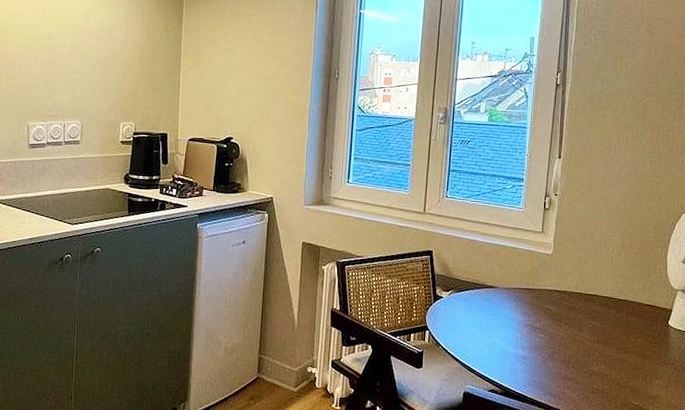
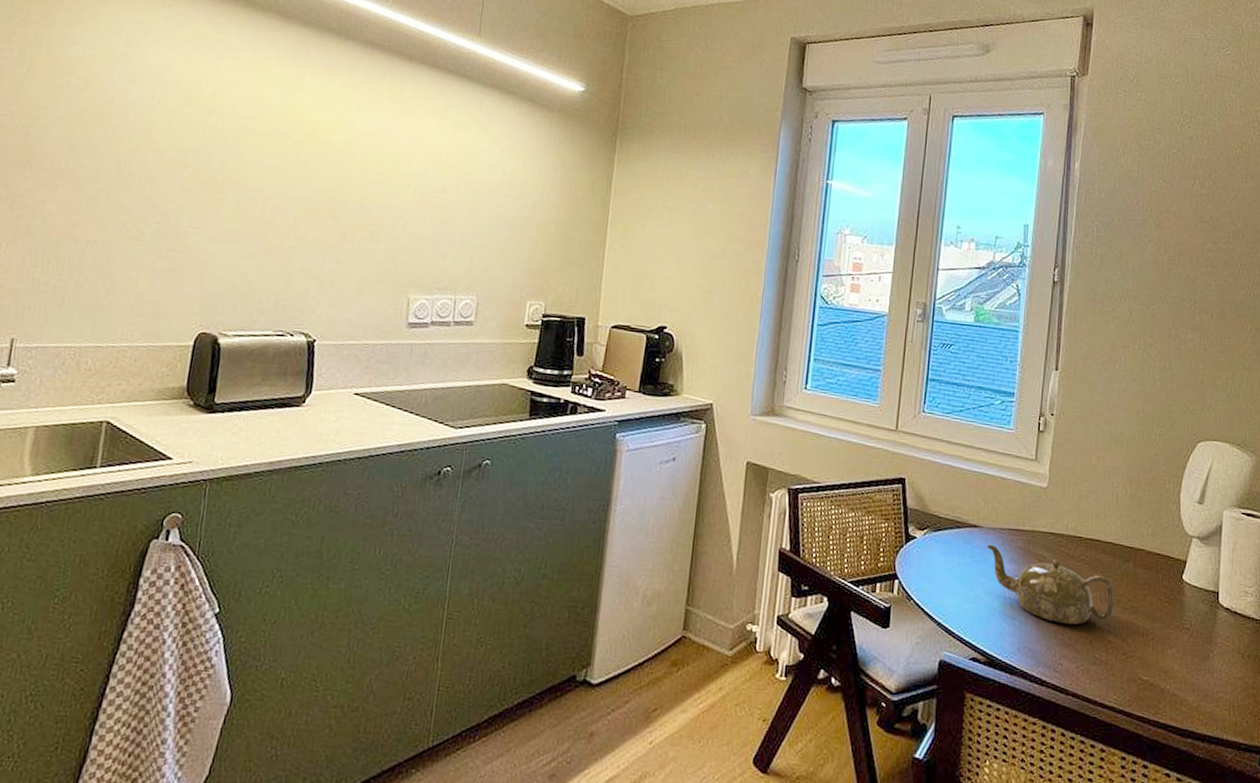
teapot: none [502,300,610,363] -> present [987,544,1115,625]

